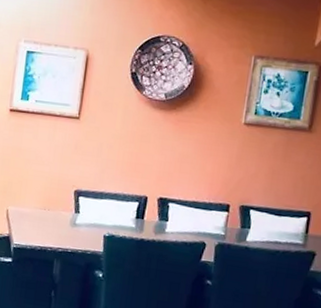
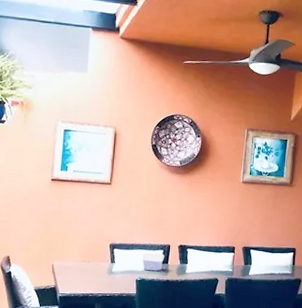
bowl: none [112,203,140,227] -> present [142,253,164,271]

